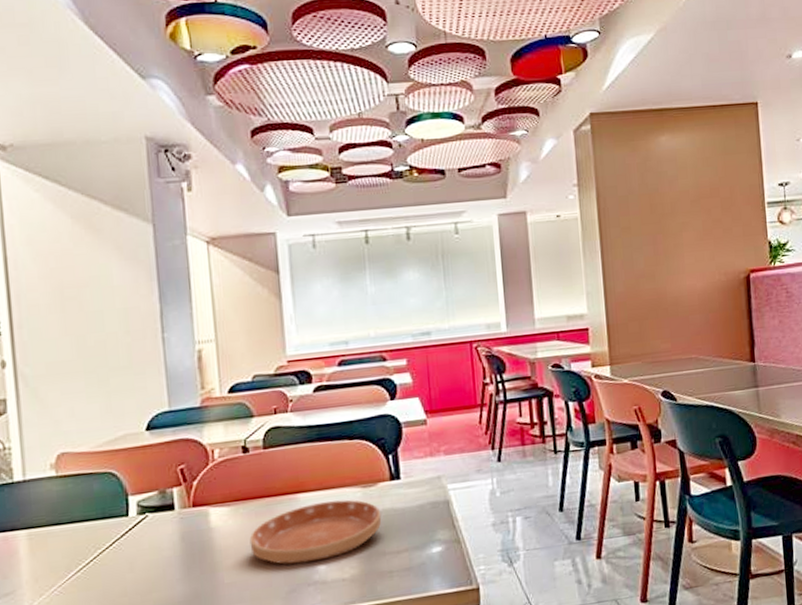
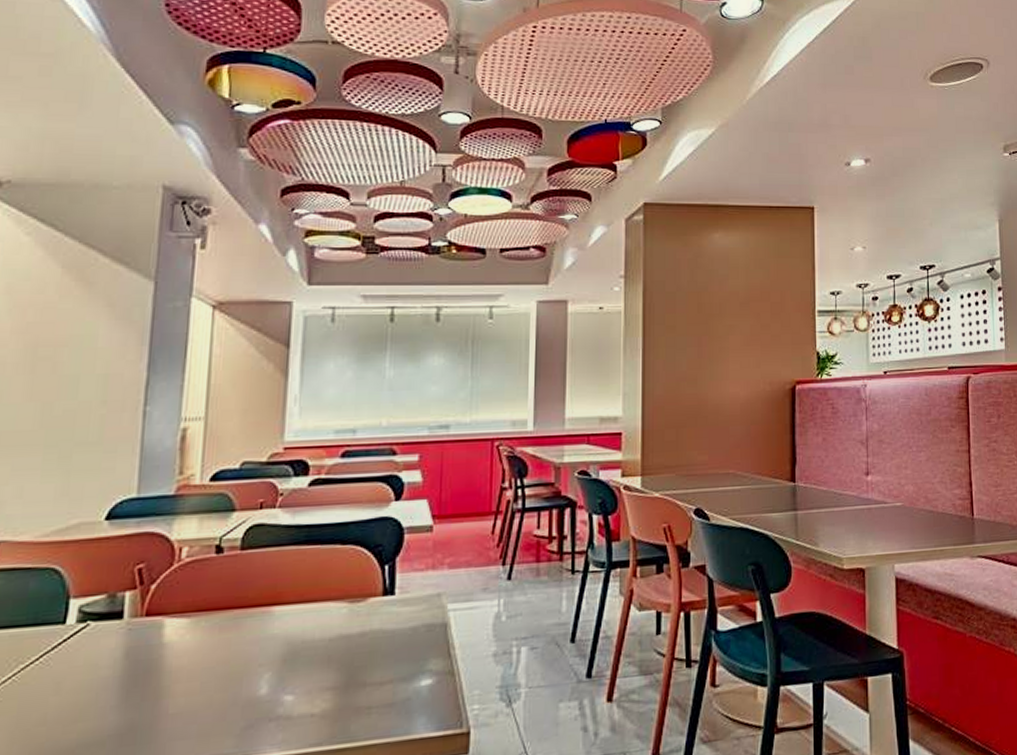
saucer: present [249,499,382,565] -> none [206,616,367,693]

